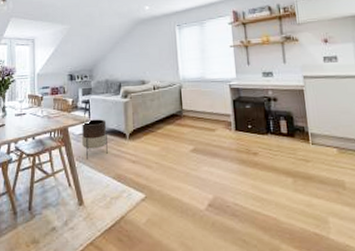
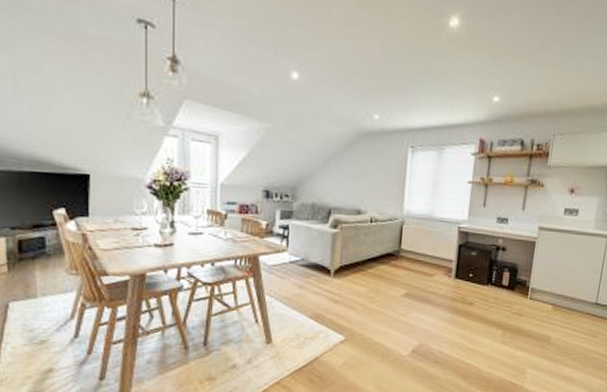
planter: present [82,119,108,160] -> none [276,249,308,295]

